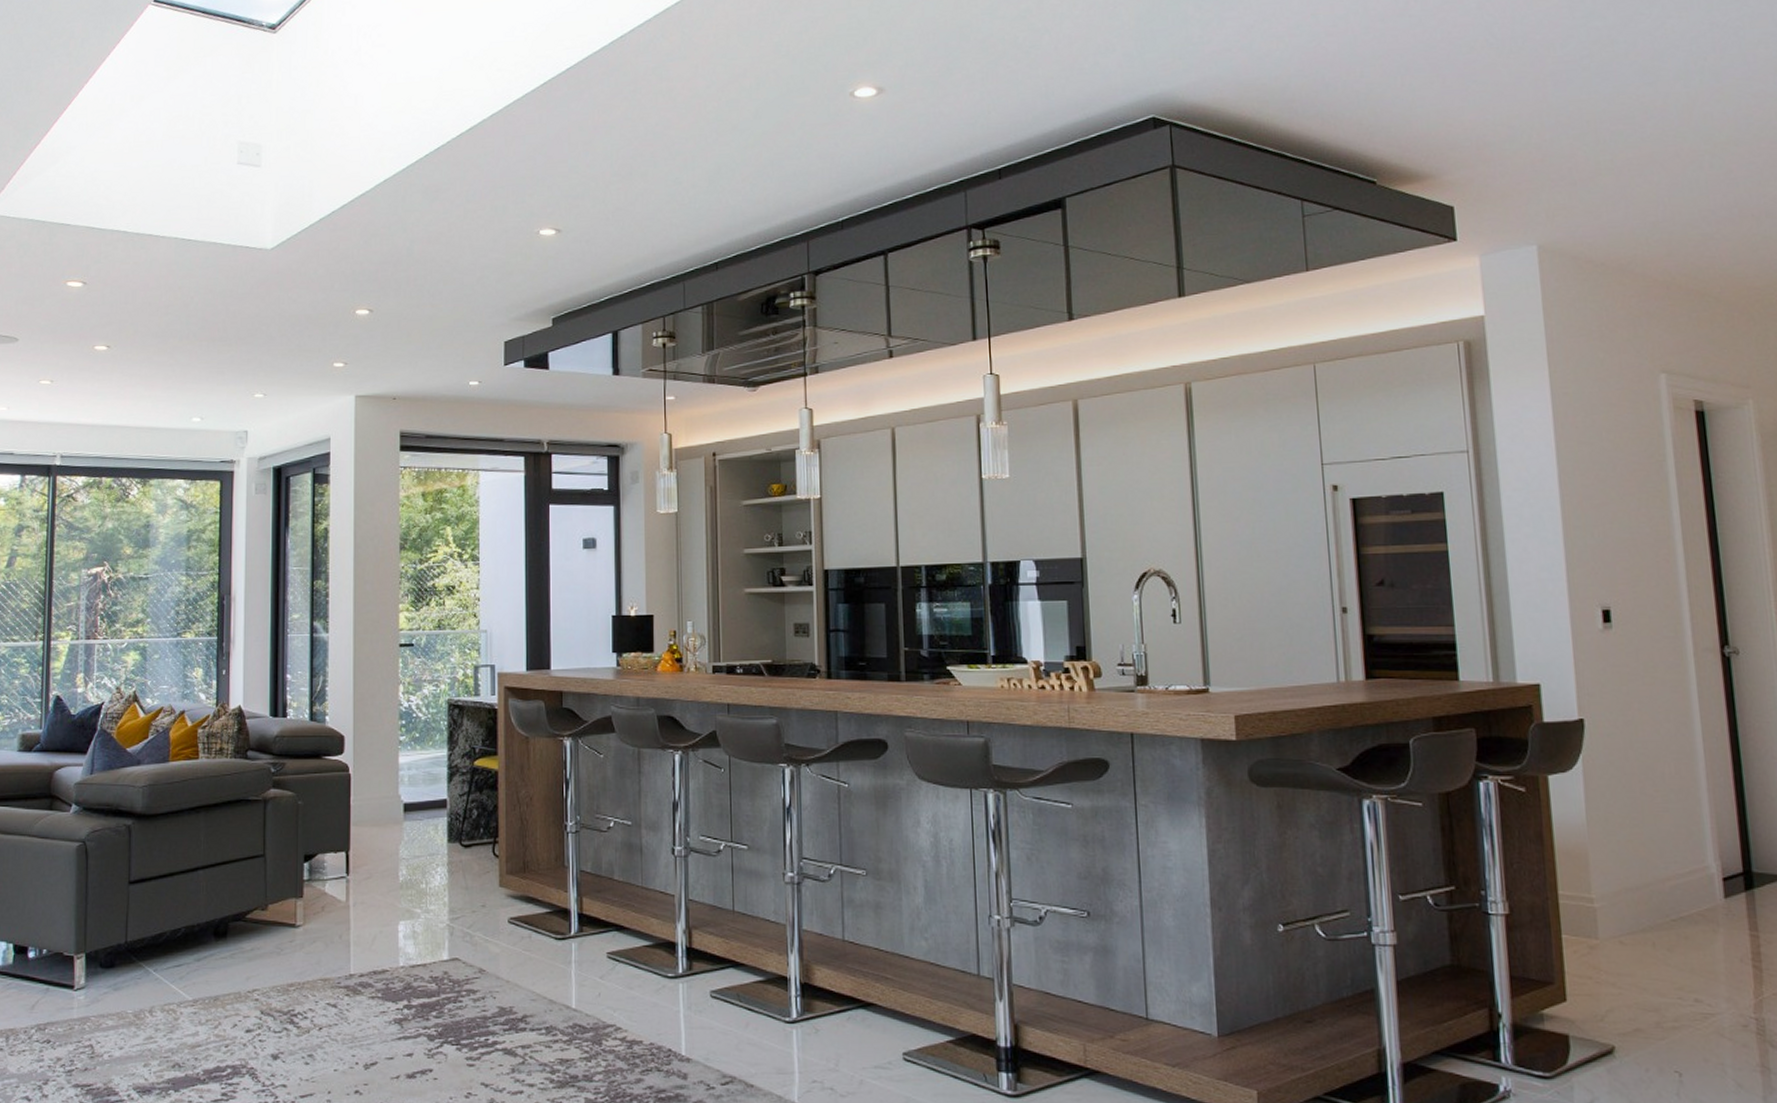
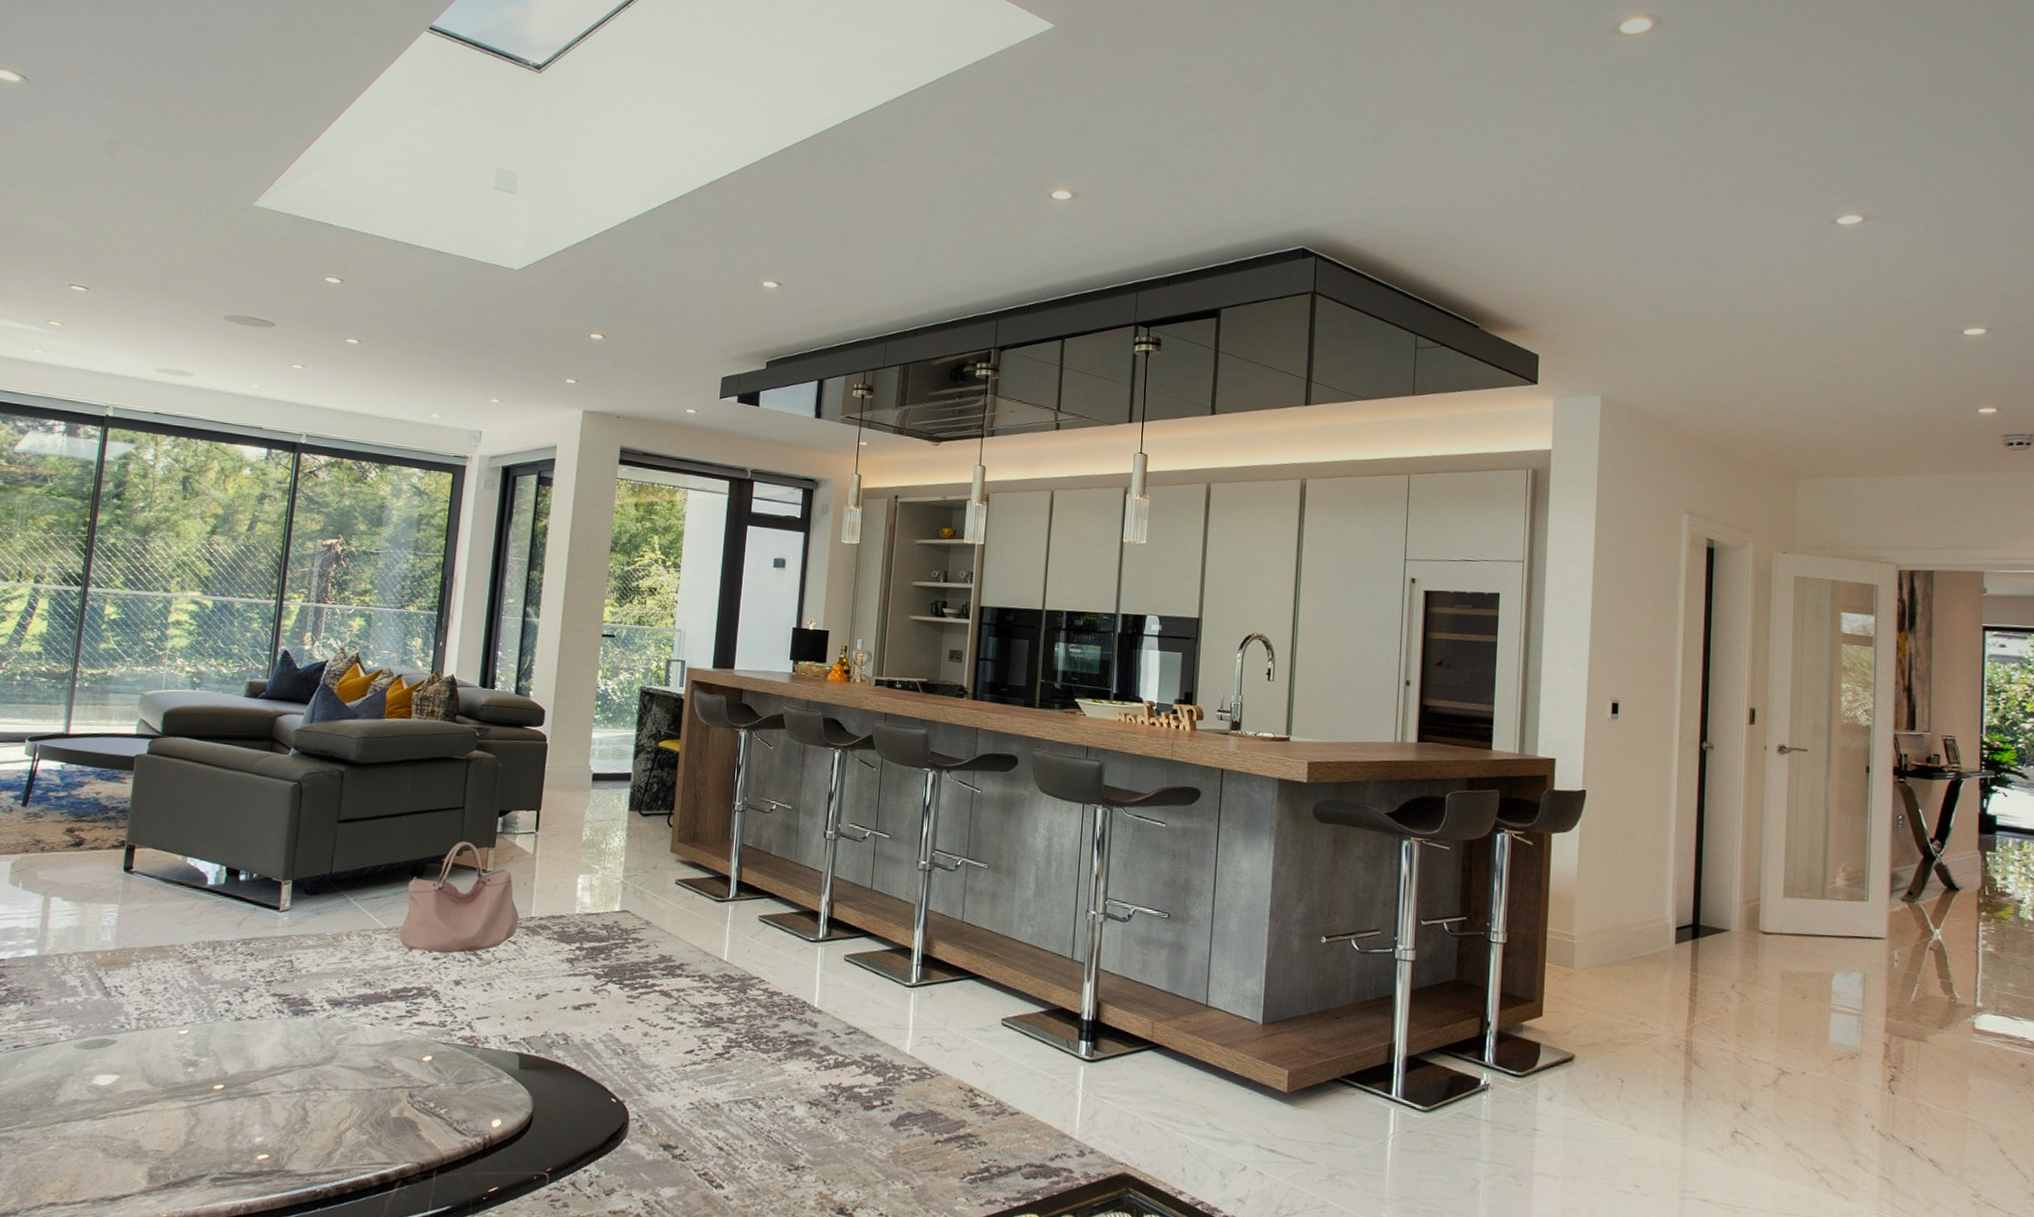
handbag: none [207,893,337,1024] -> present [399,841,519,953]

